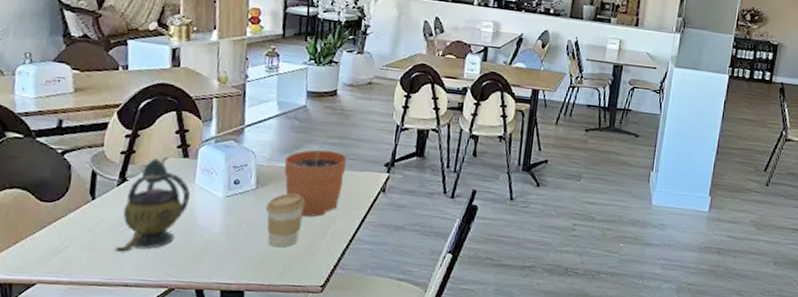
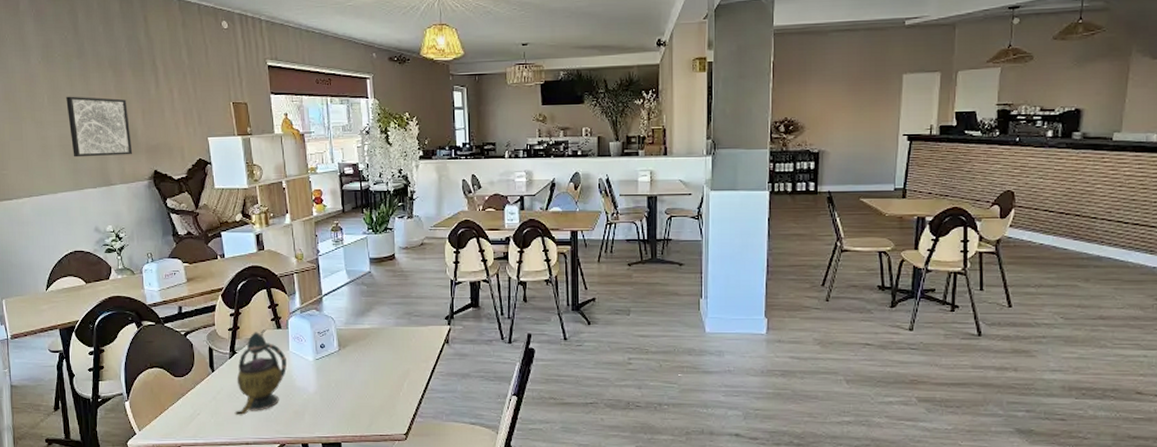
coffee cup: present [266,193,306,248] -> none [349,352,382,402]
plant pot: present [284,135,348,217] -> none [359,295,412,372]

